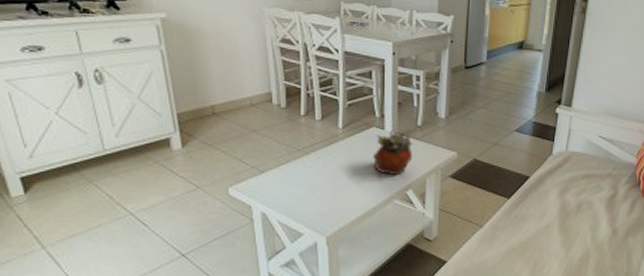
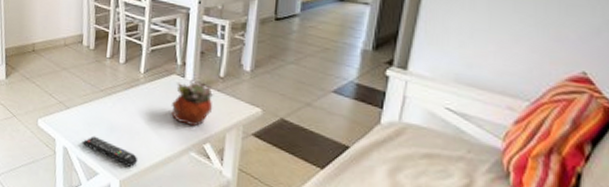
remote control: none [282,197,344,223] -> present [82,136,138,167]

